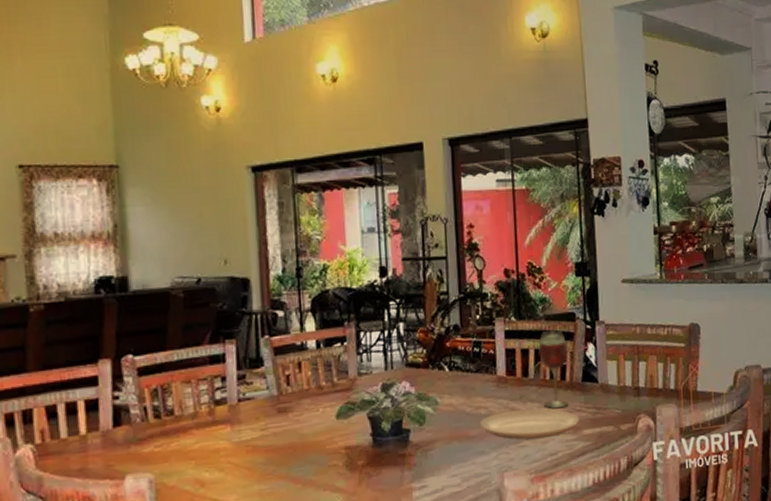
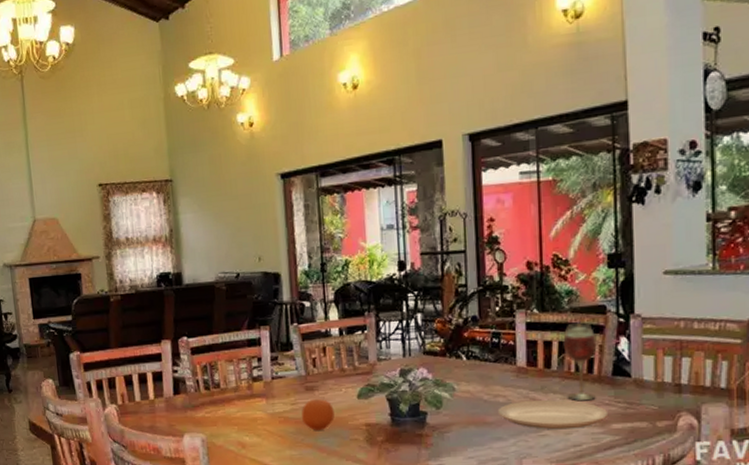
fruit: none [273,421,311,459] -> present [301,398,335,431]

